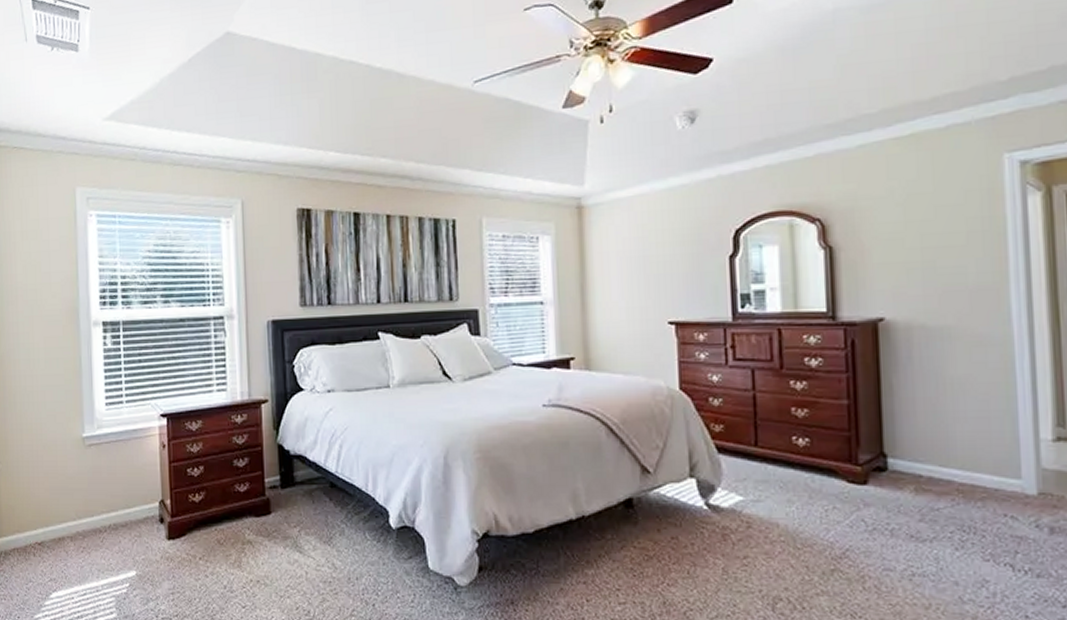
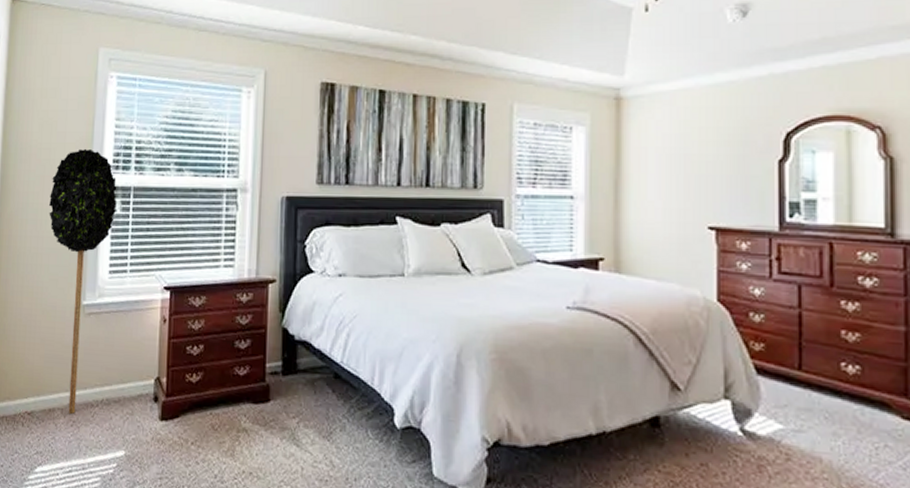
decorative plant: none [40,286,107,541] -> present [49,148,117,414]

